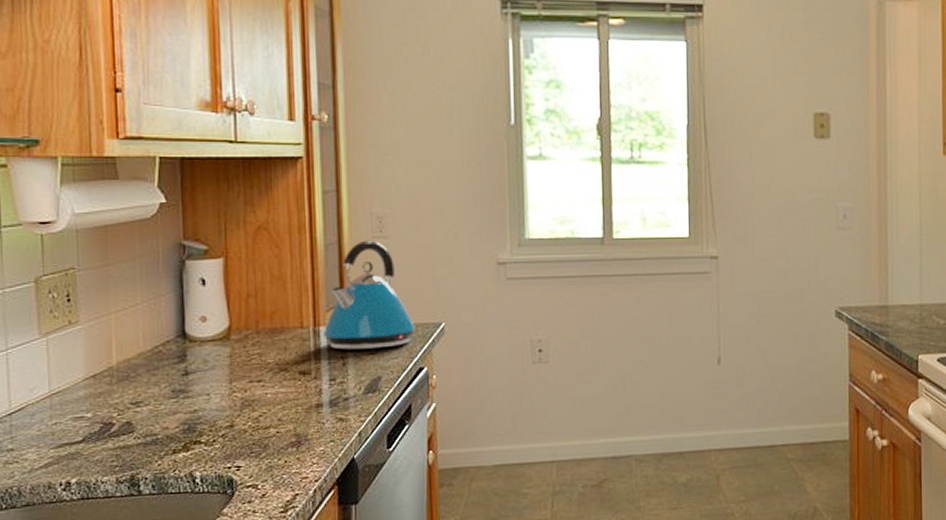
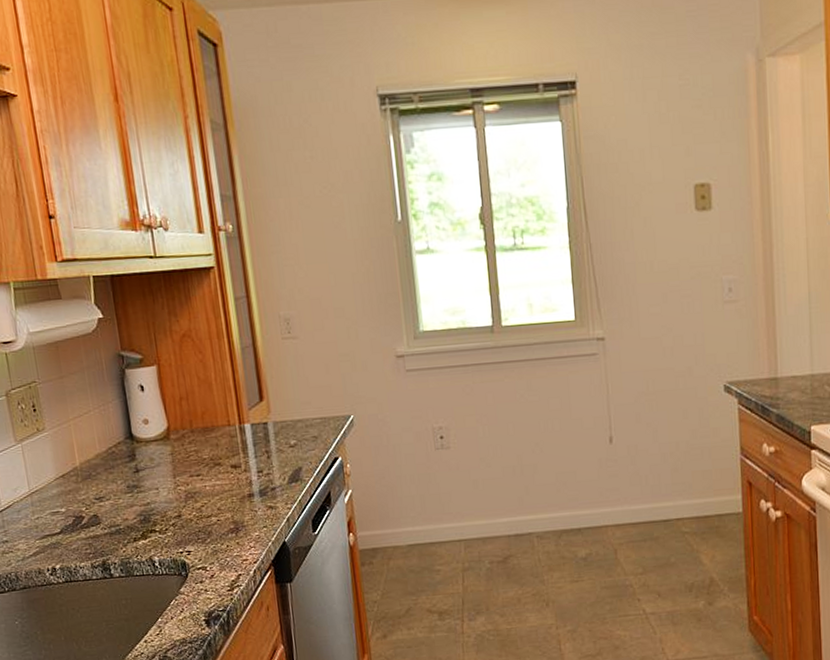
kettle: present [323,240,415,350] -> none [247,341,328,444]

